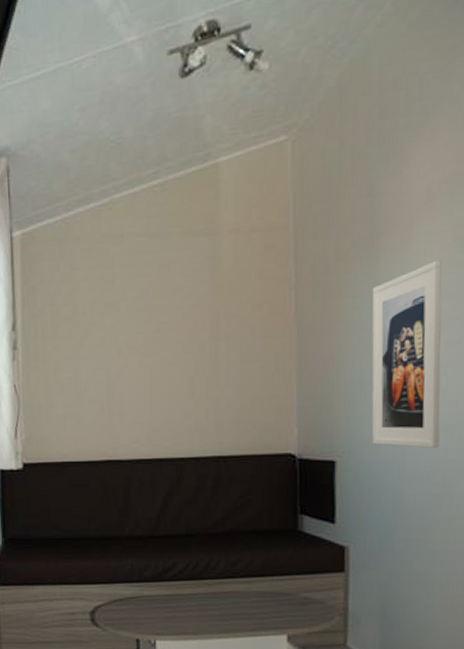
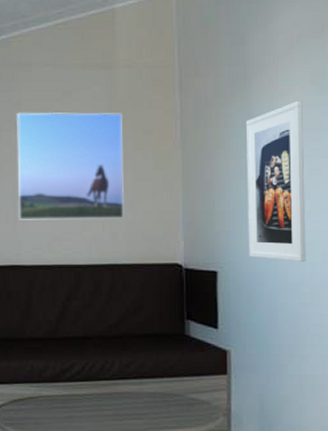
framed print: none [108,286,231,411] -> present [16,111,125,220]

